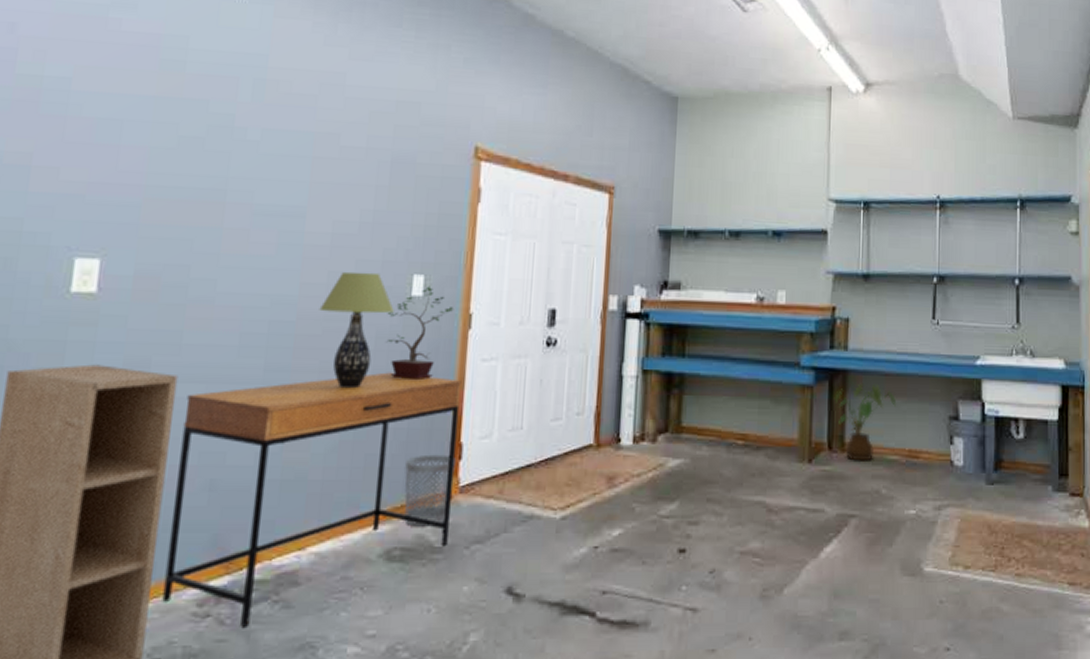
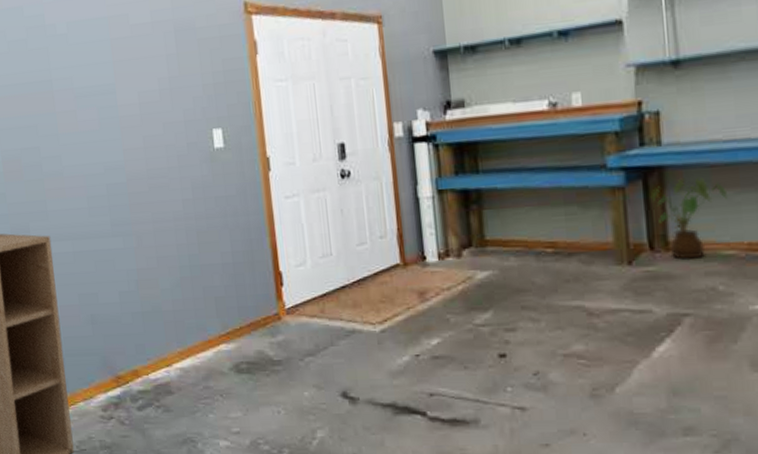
desk: present [162,372,462,627] -> none [60,216,284,426]
table lamp: present [319,271,394,389] -> none [142,132,202,234]
potted plant: present [386,286,454,381] -> none [197,137,253,222]
wastebasket: present [404,454,456,527] -> none [237,282,279,344]

